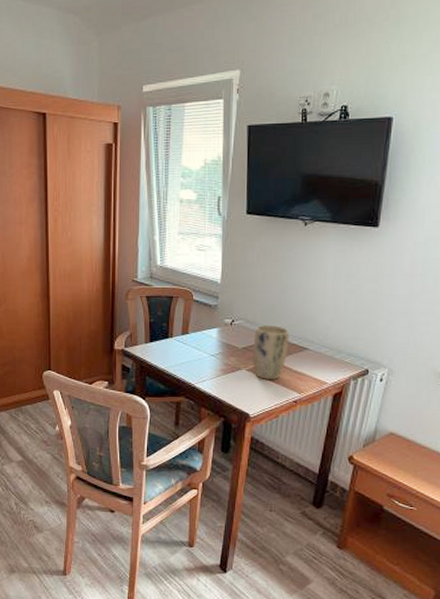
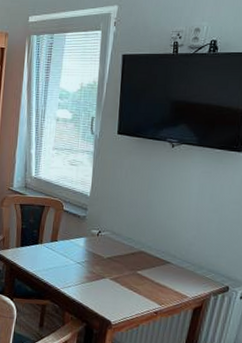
plant pot: present [253,325,291,380] -> none [116,237,154,290]

